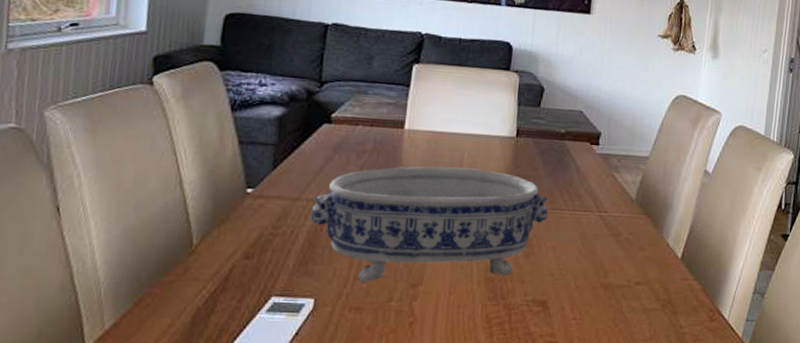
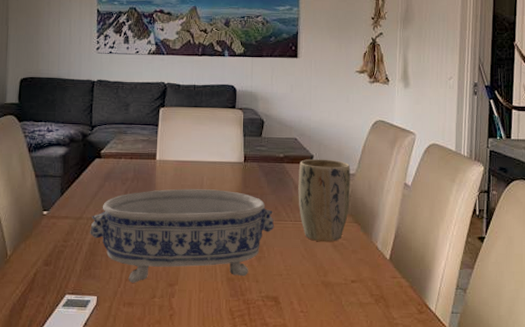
plant pot: none [579,136,644,237] -> present [298,158,351,242]

